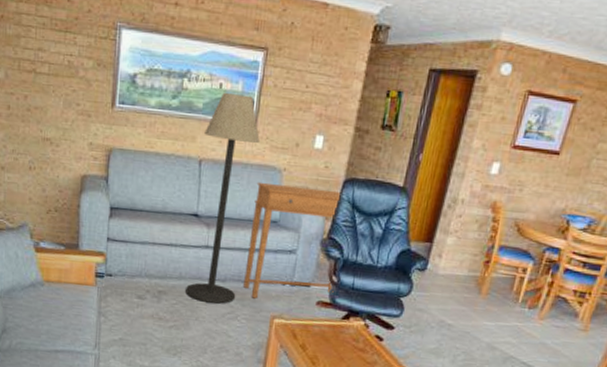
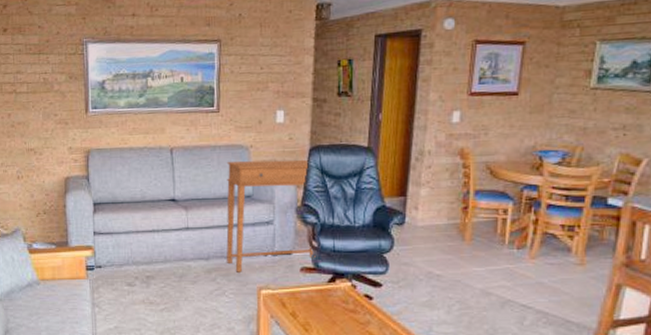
floor lamp: present [185,92,260,304] -> none [172,84,224,282]

